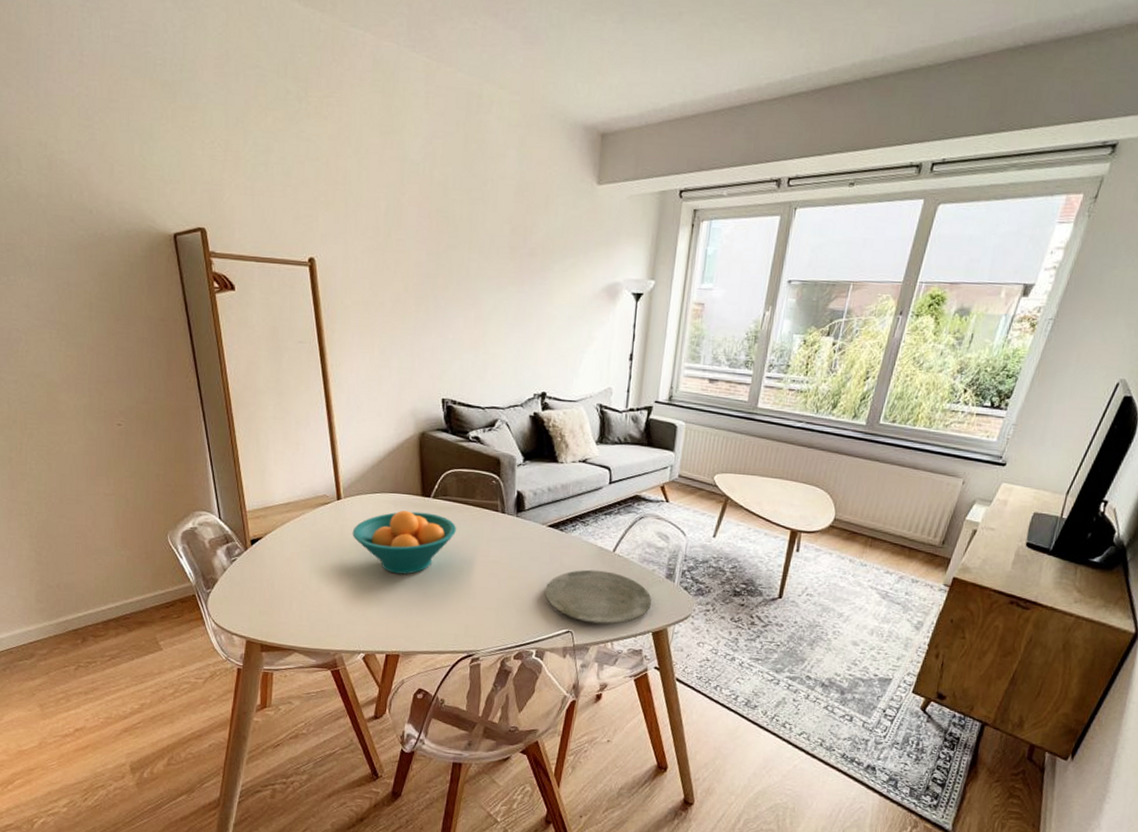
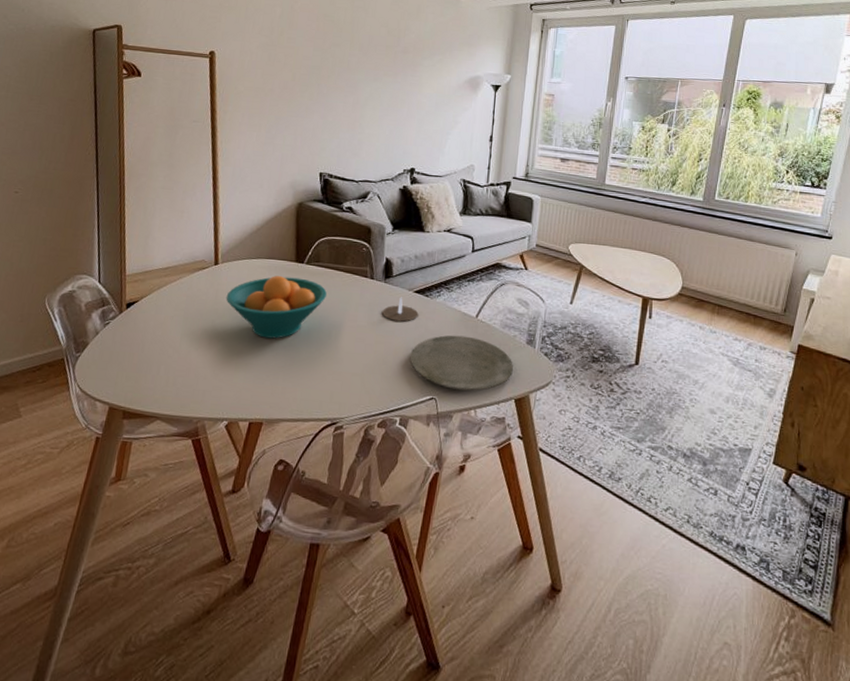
candle: none [514,531,554,557] -> present [381,297,420,322]

